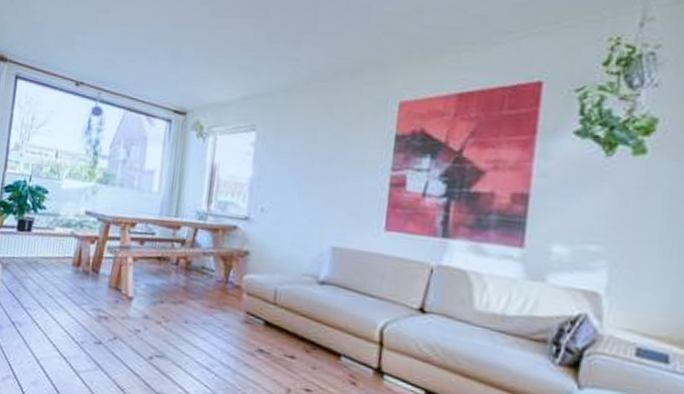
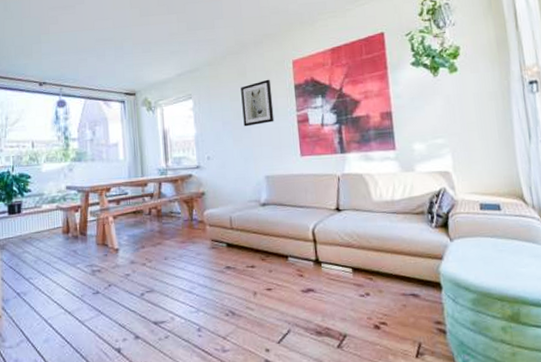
wall art: none [316,121,365,179] -> present [241,79,274,127]

